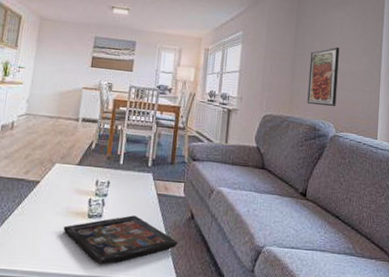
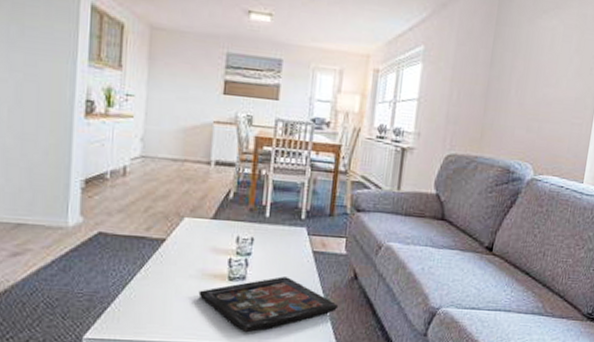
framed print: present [307,46,339,107] -> none [501,66,548,144]

